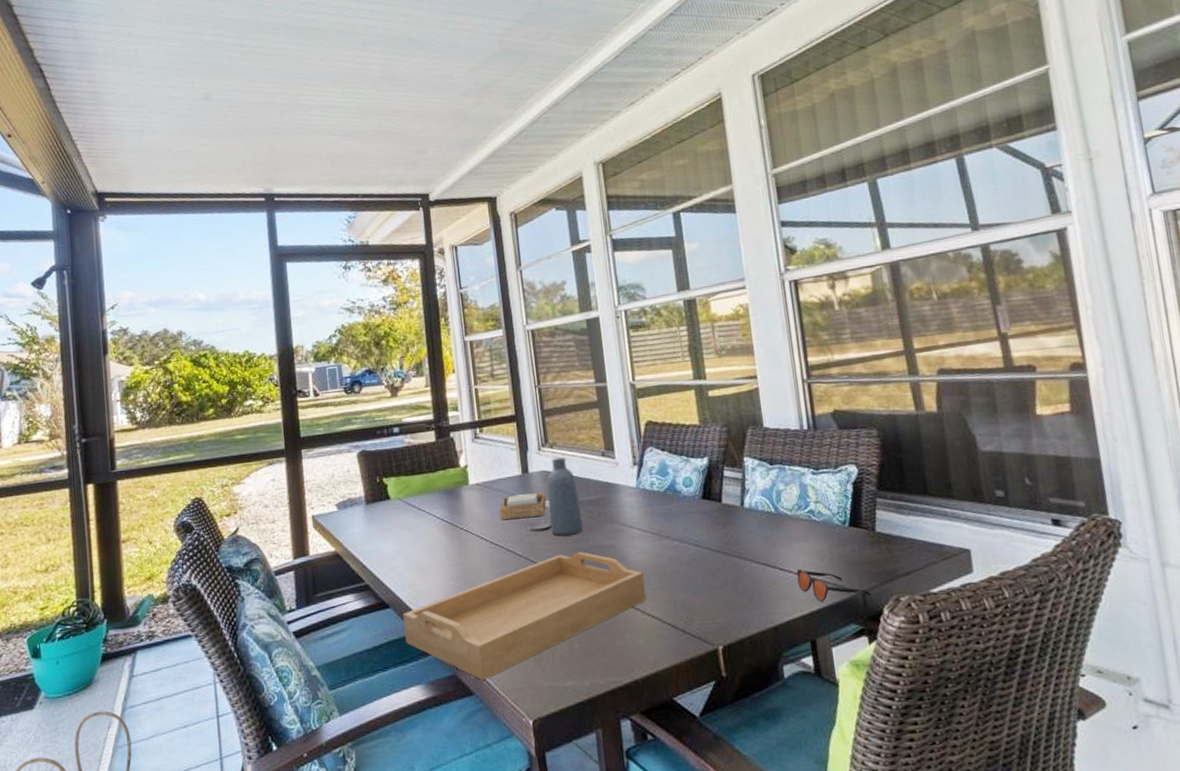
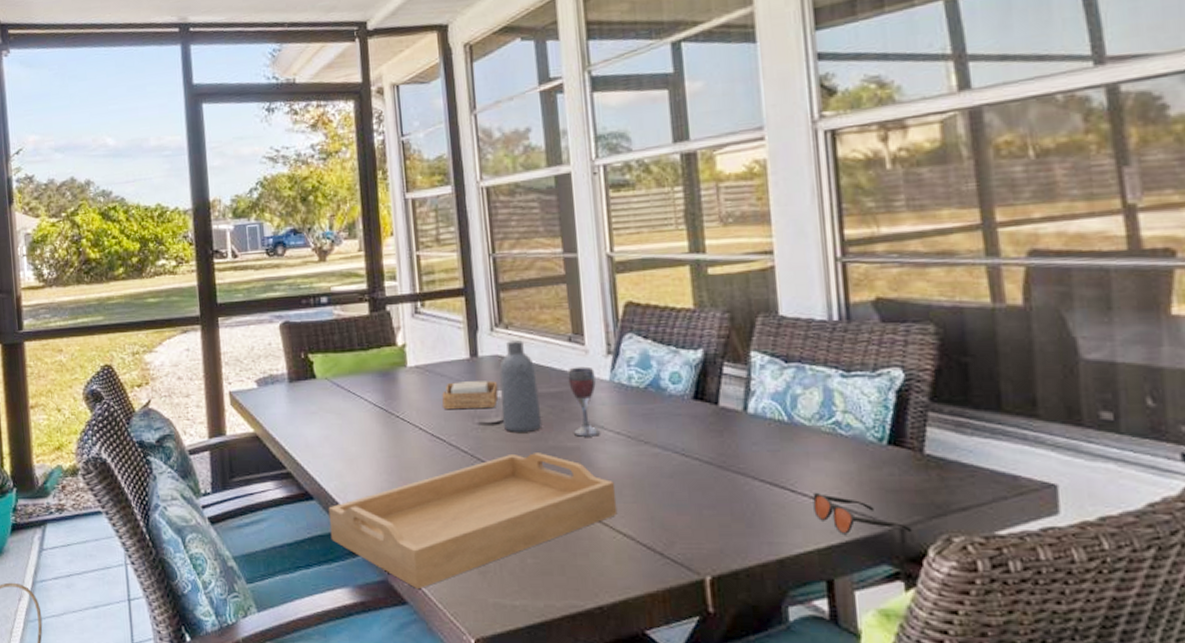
cup: none [602,476,630,536] -> present [568,366,600,437]

